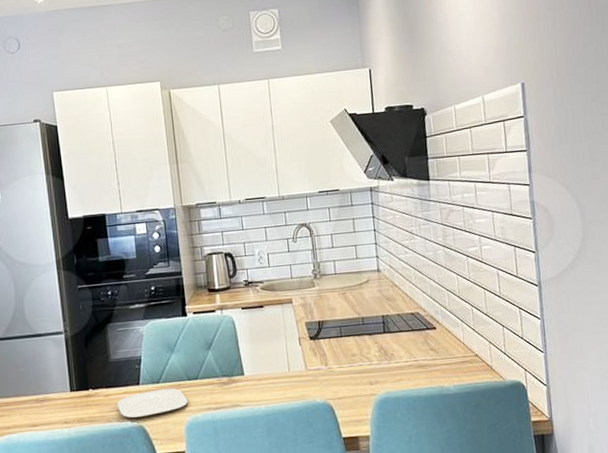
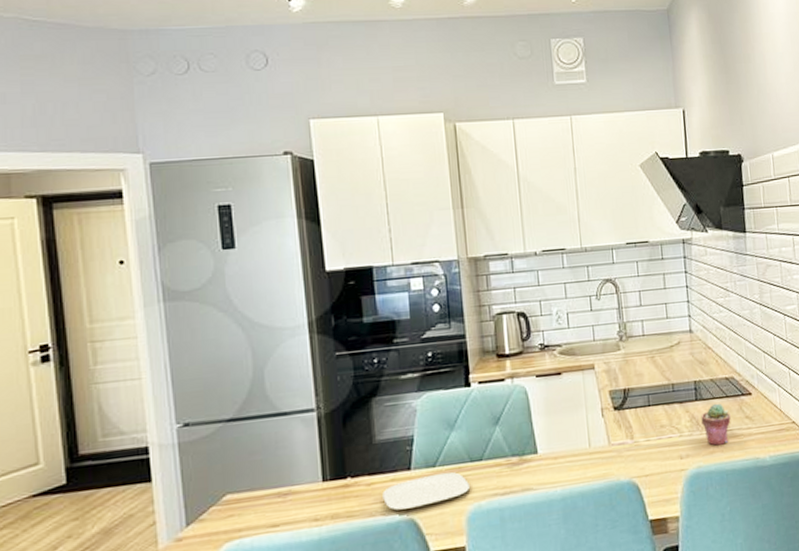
potted succulent: none [389,335,417,374] -> present [701,403,731,446]

